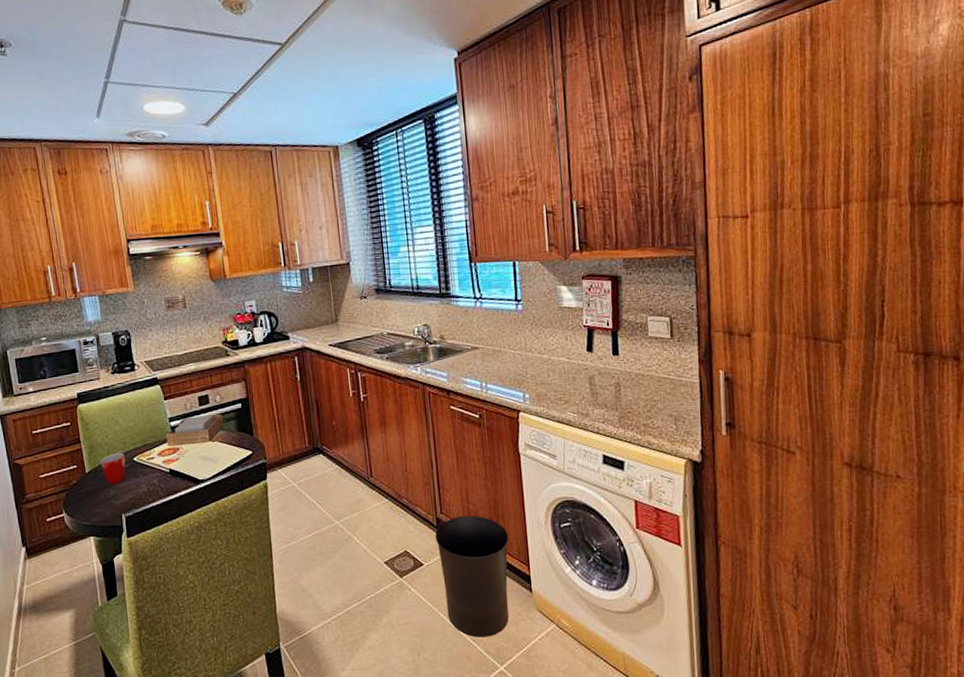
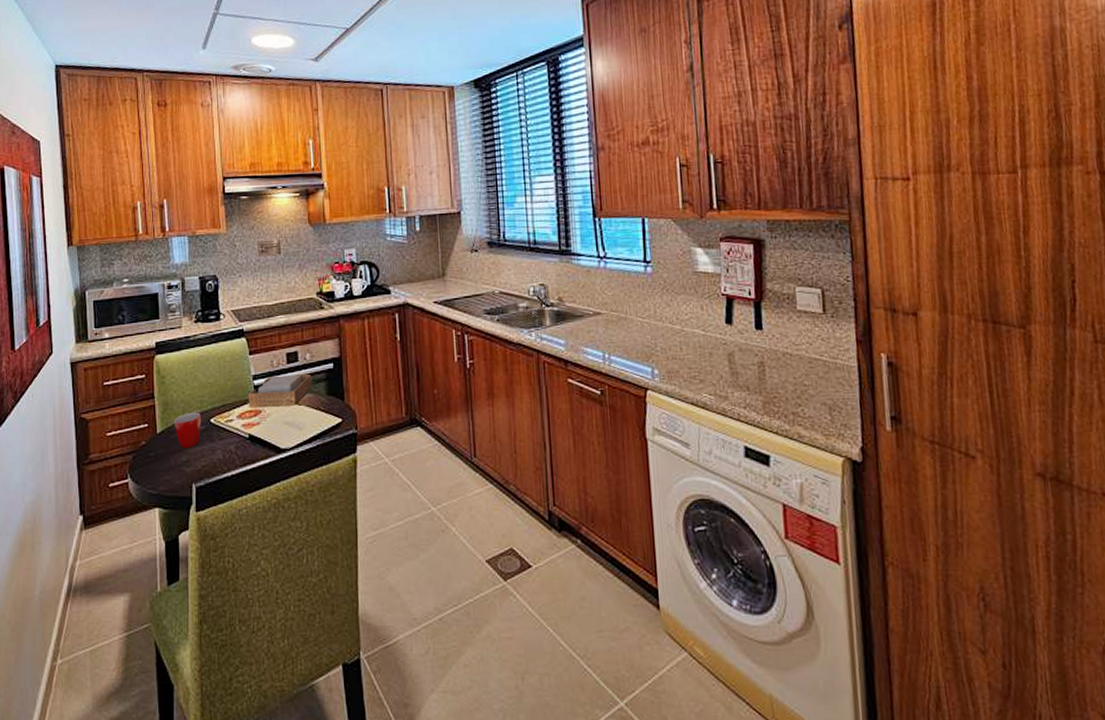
waste bin: present [435,515,509,638] -> none [546,510,633,663]

